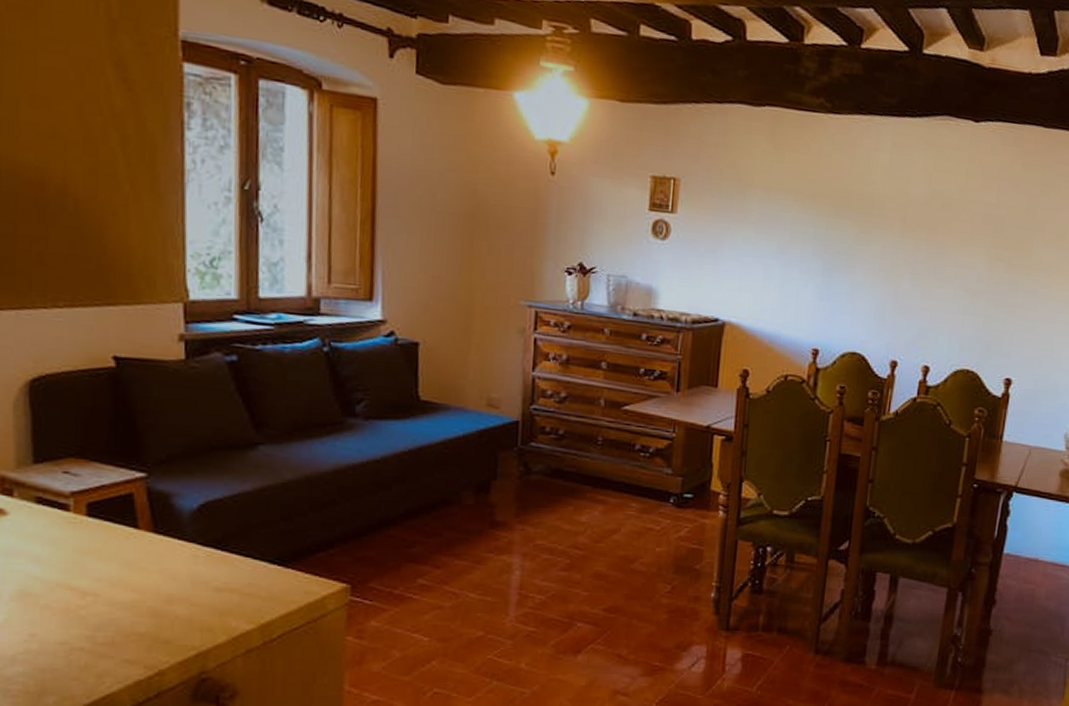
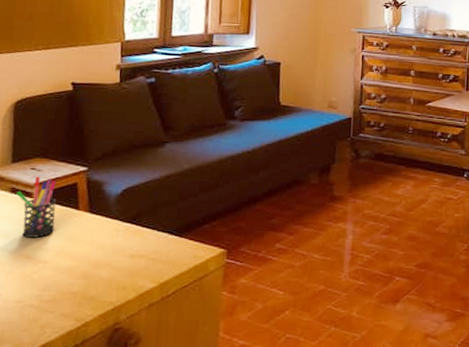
pen holder: none [44,482,106,563] -> present [16,176,57,238]

